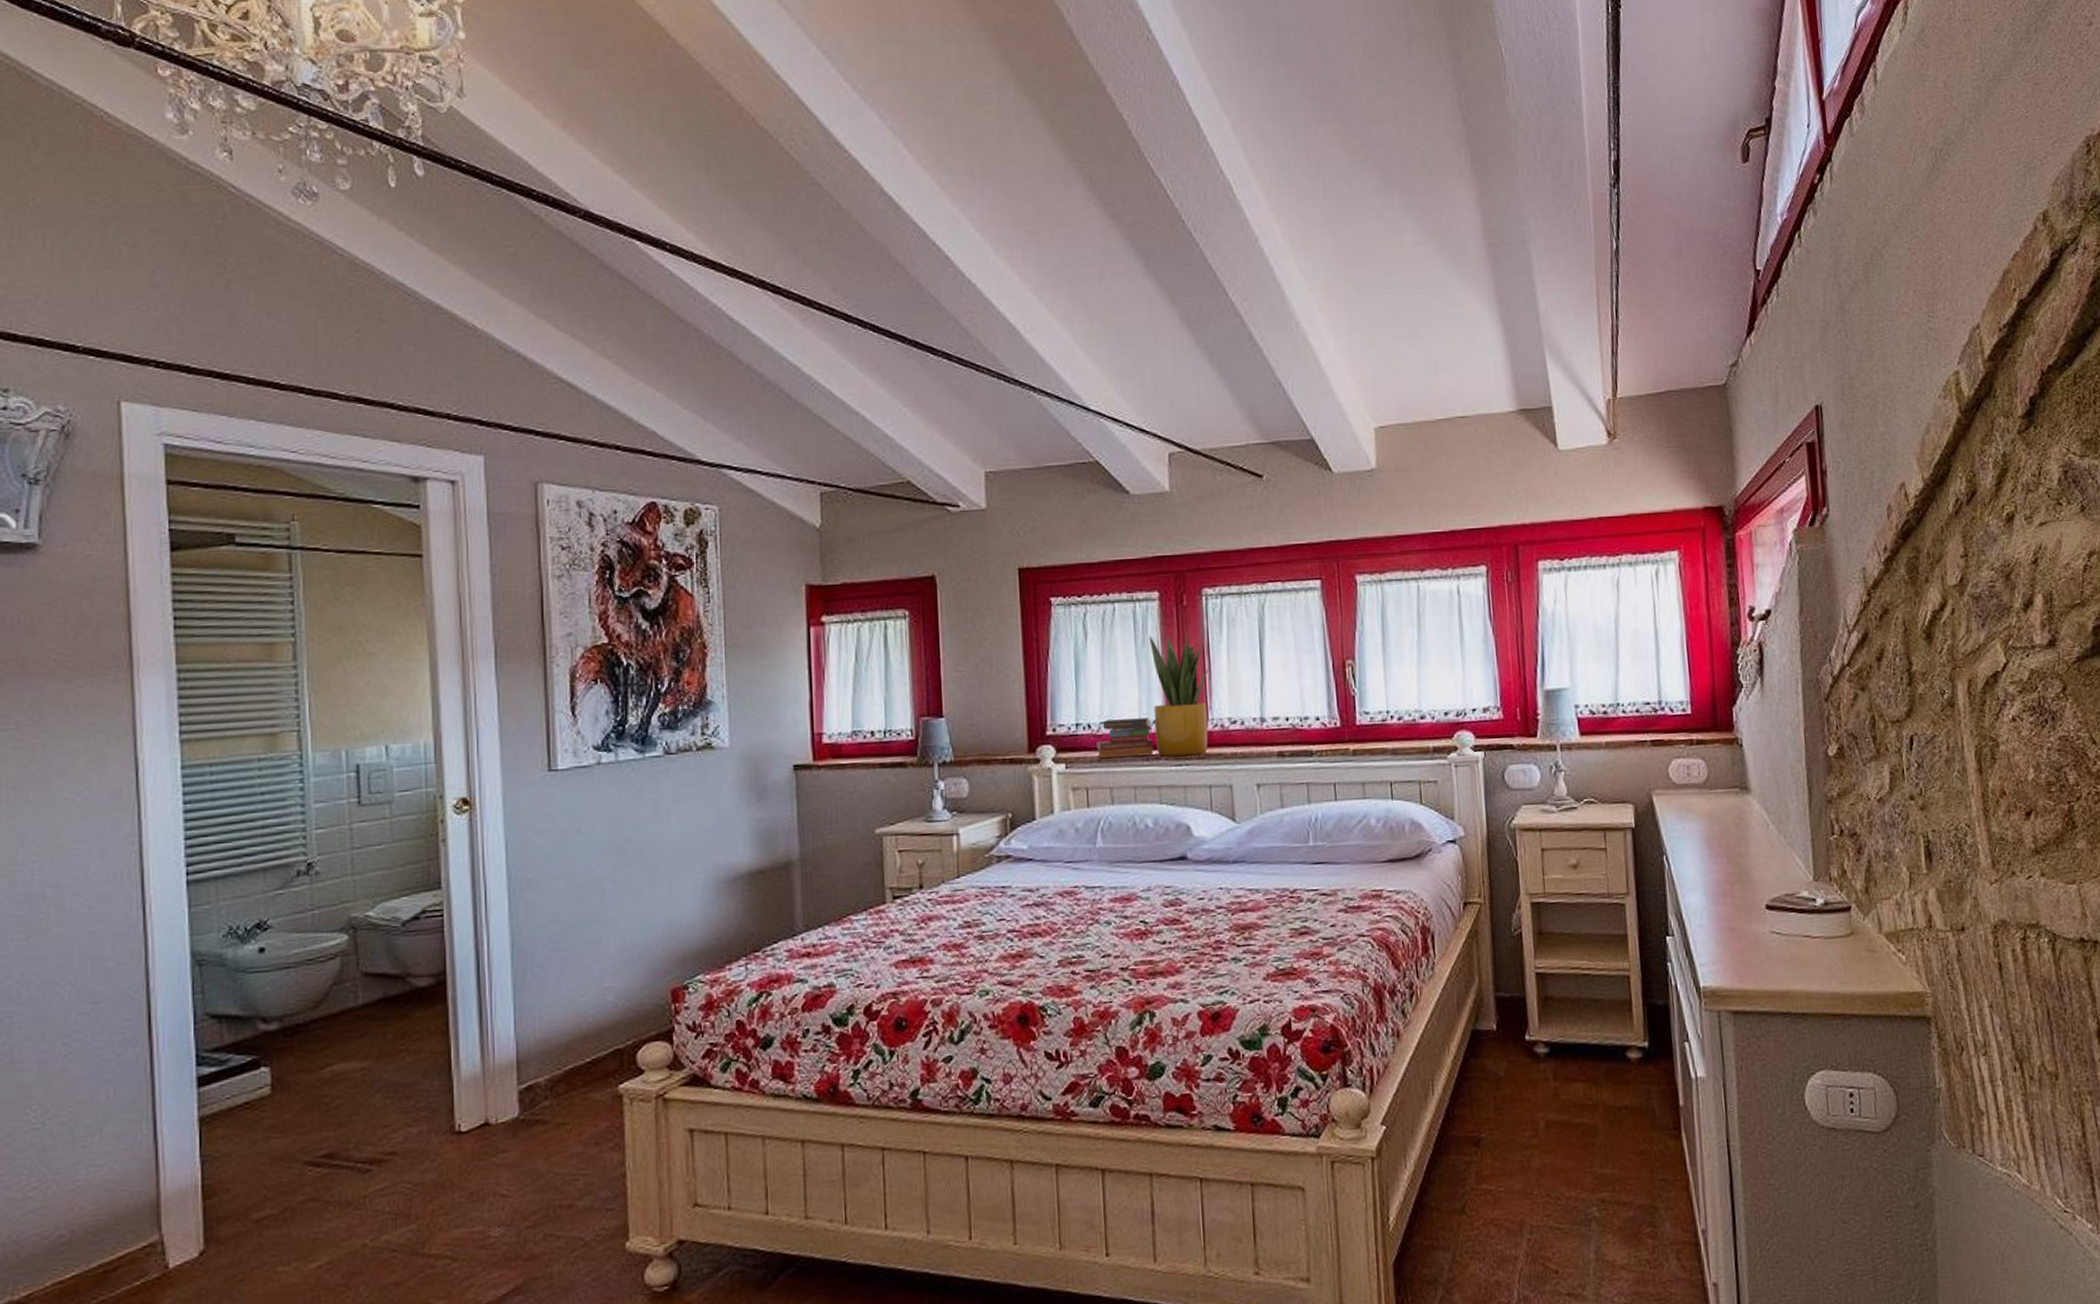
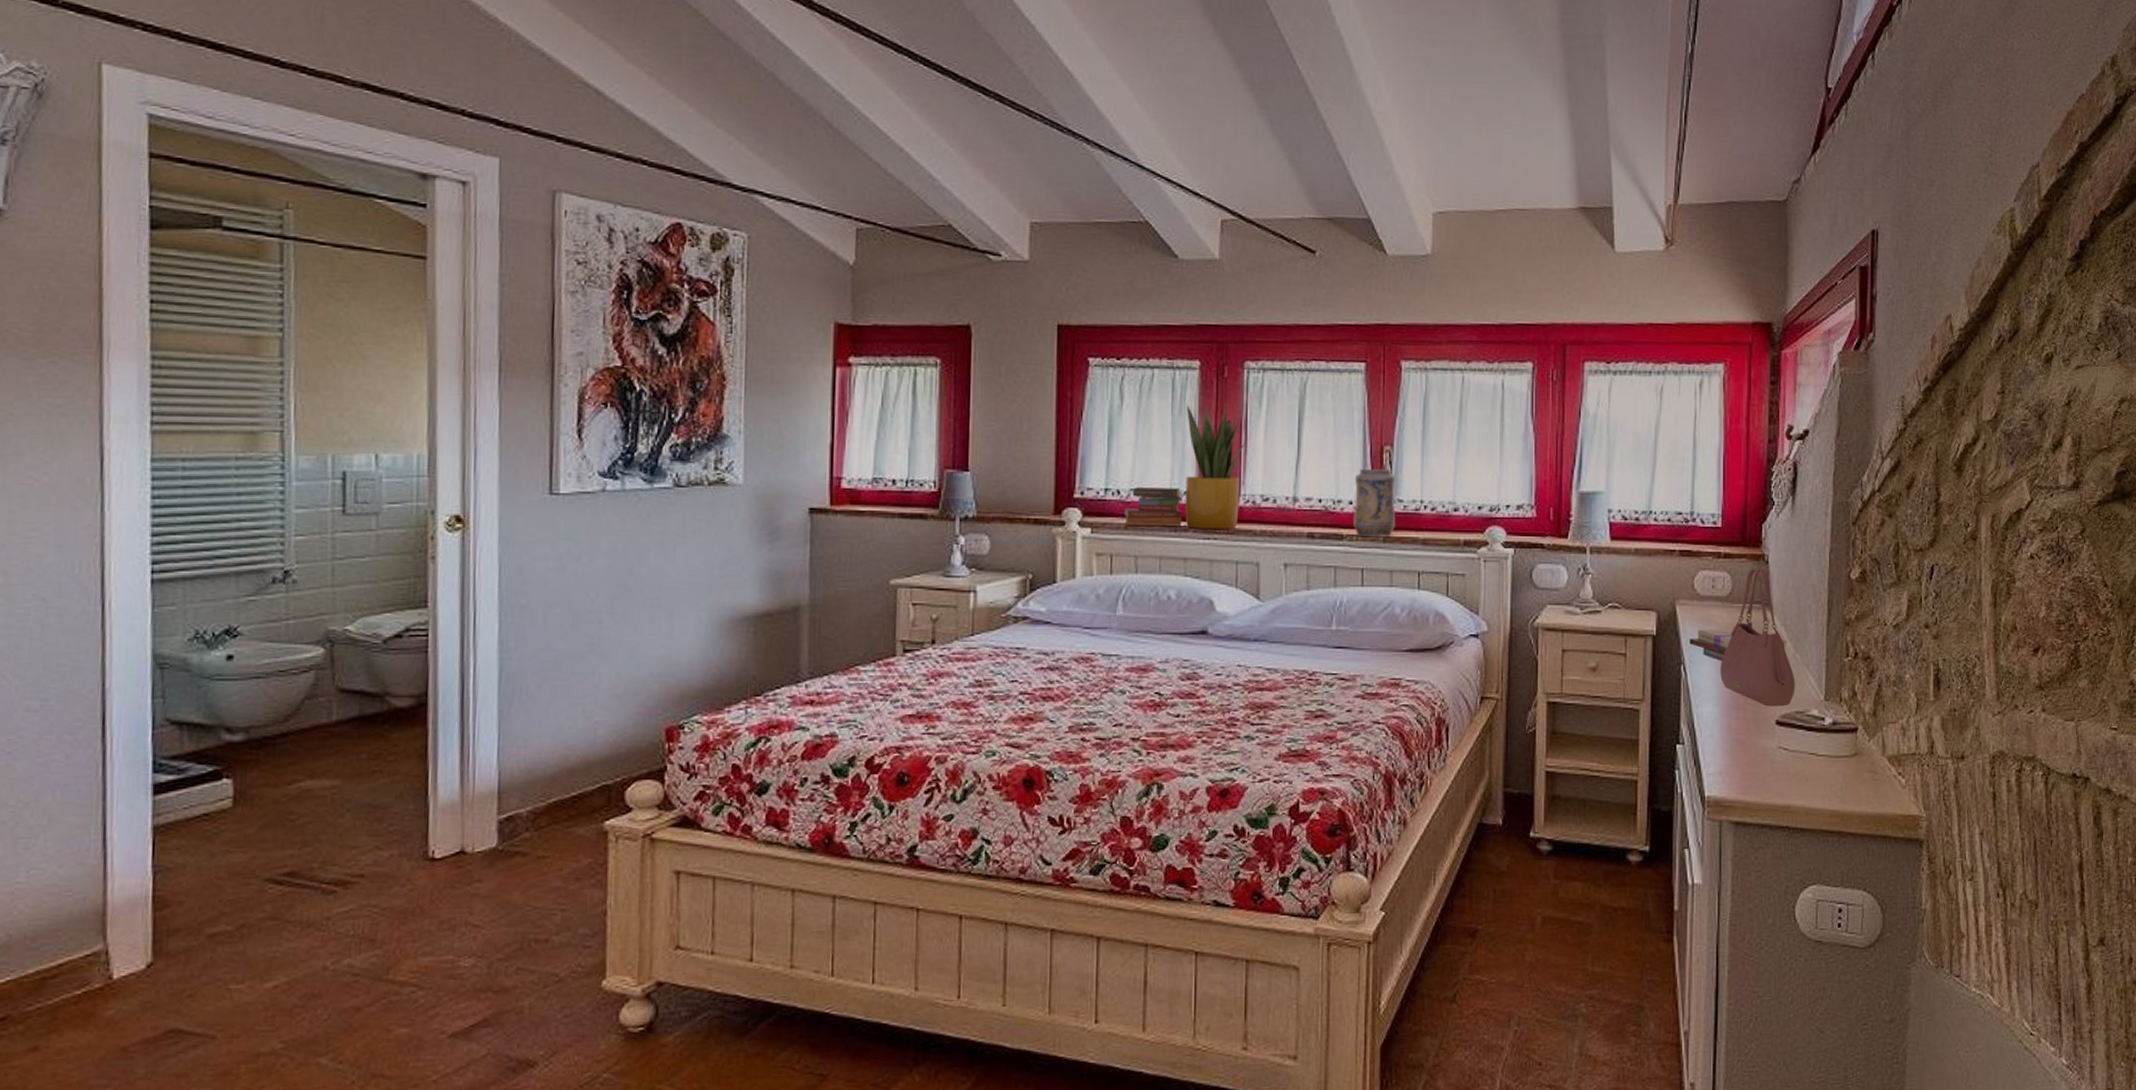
decorative vase: none [1320,682,1363,752] -> present [1353,468,1395,538]
books: none [1669,816,1770,849] -> present [1689,629,1787,661]
handbag: none [1703,751,1783,891] -> present [1720,568,1795,707]

